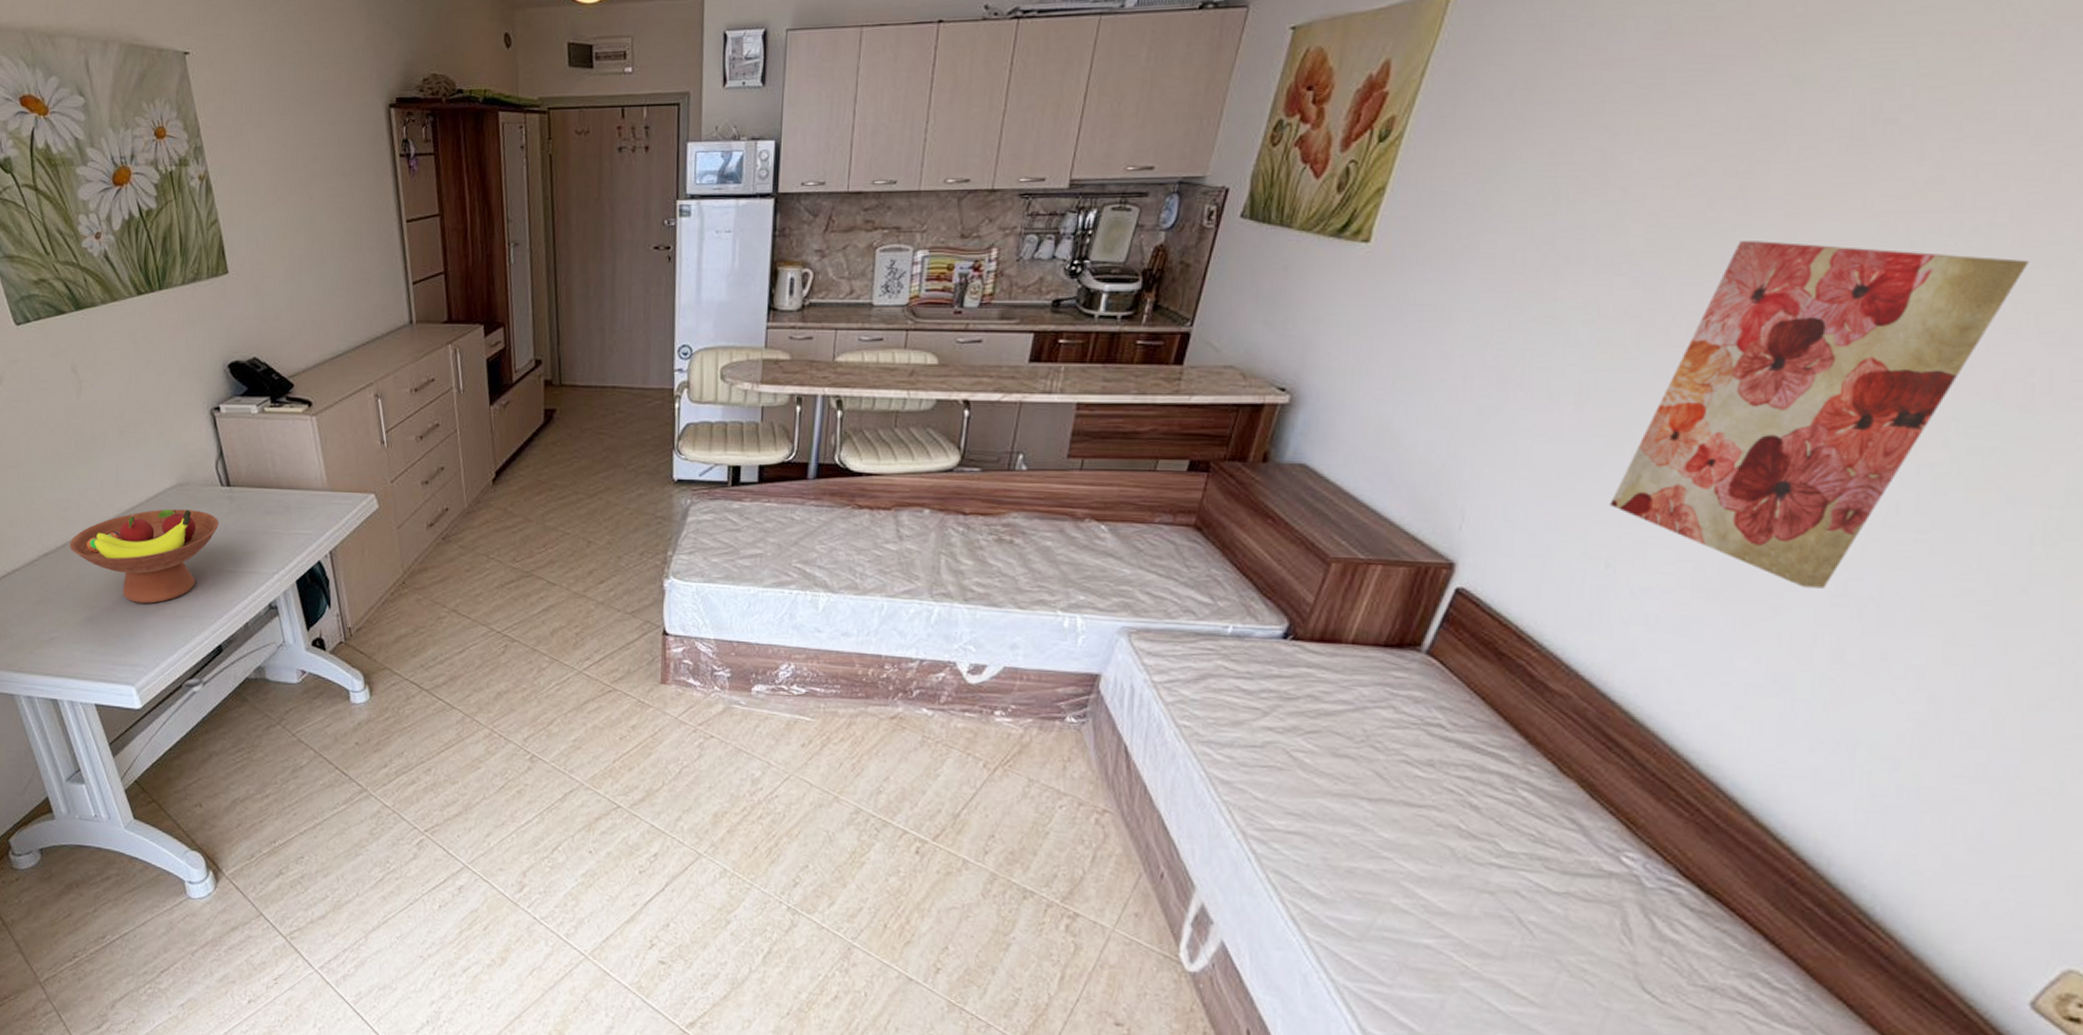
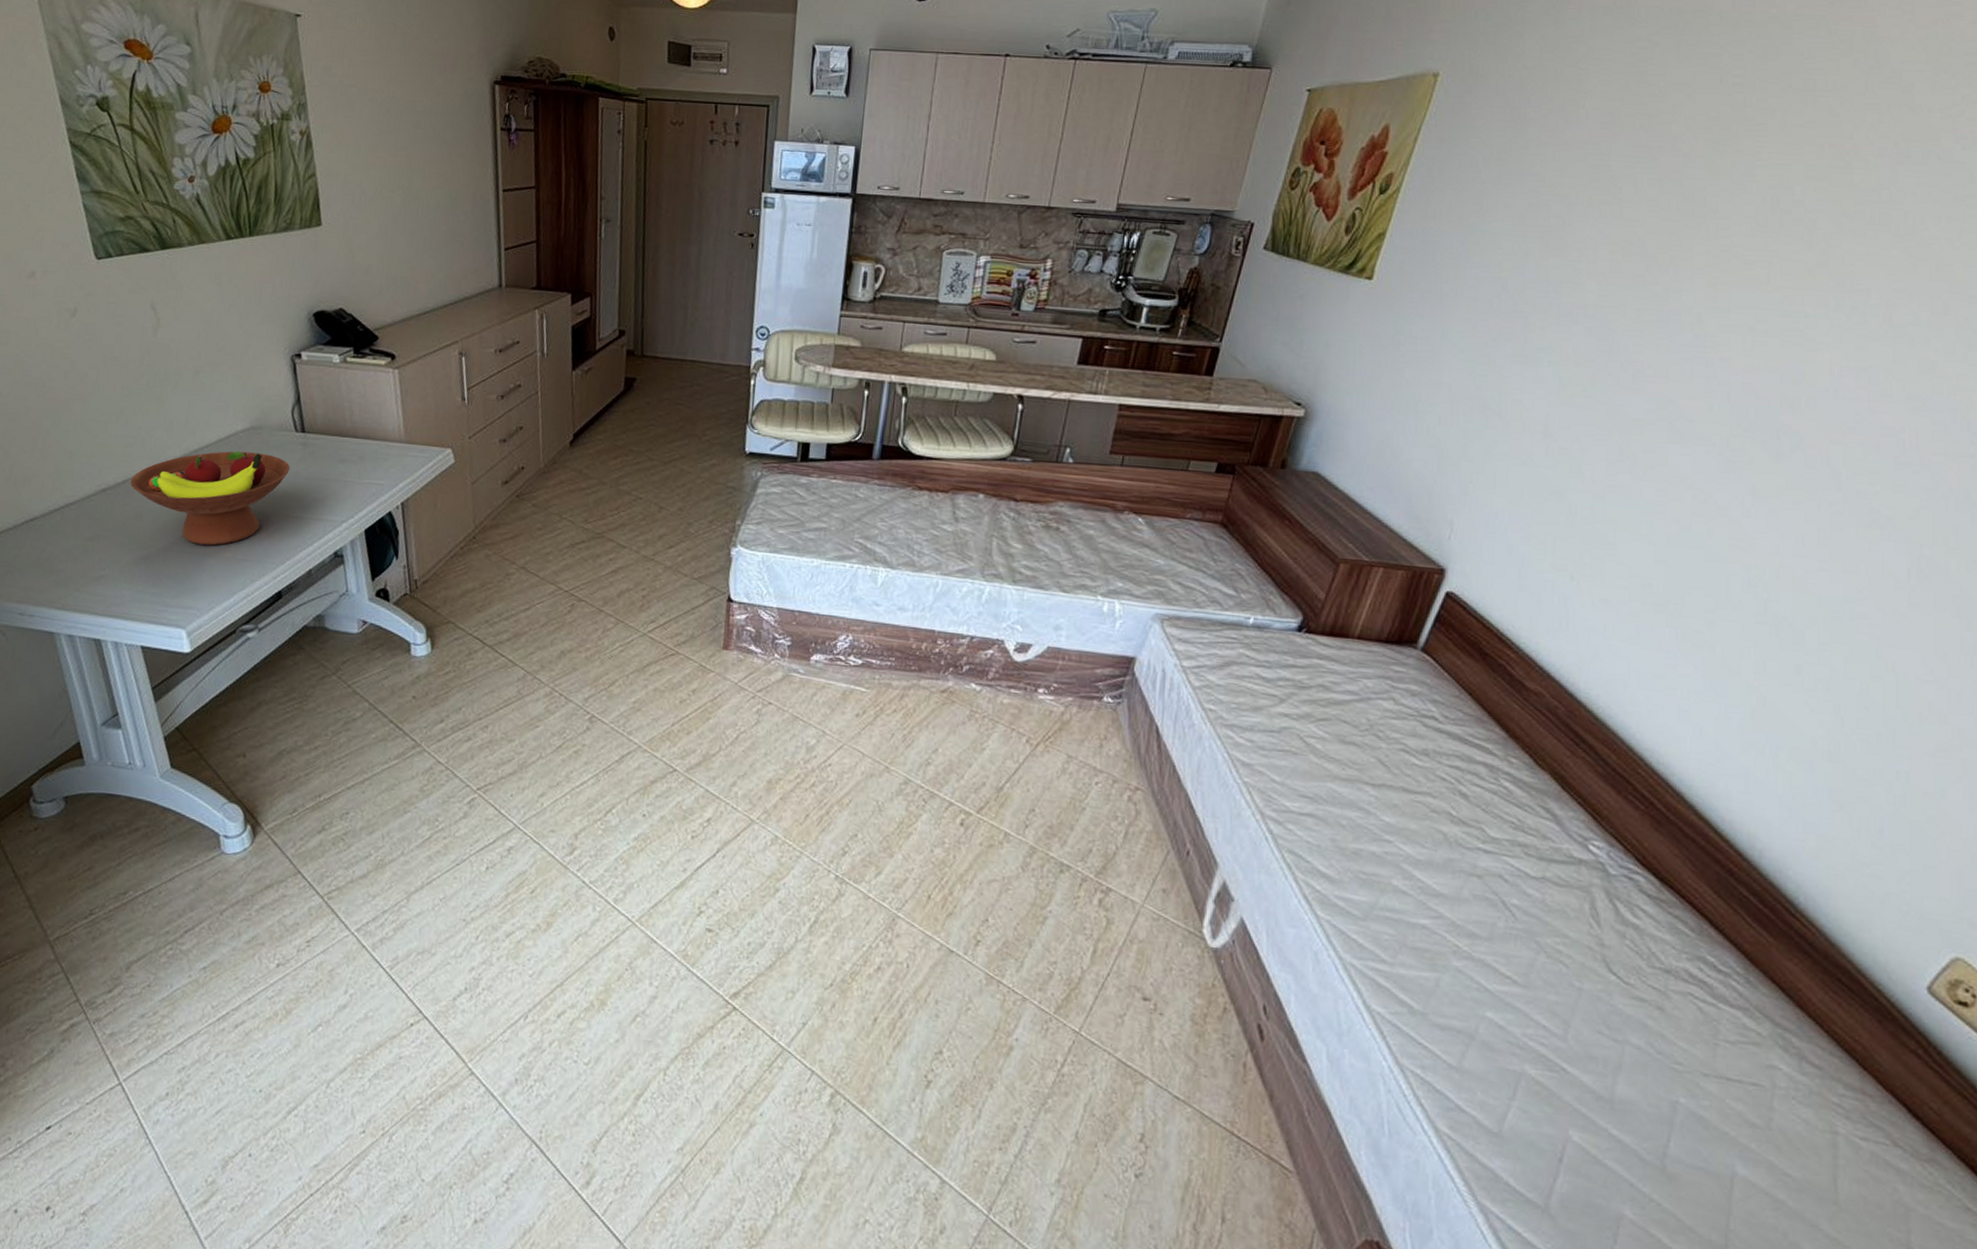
wall art: present [1609,241,2028,589] -> none [1573,303,1895,608]

